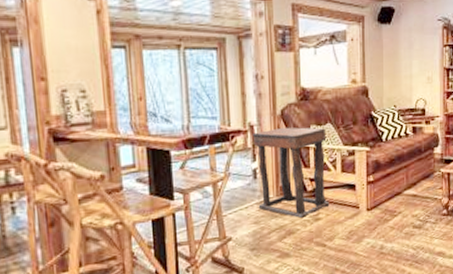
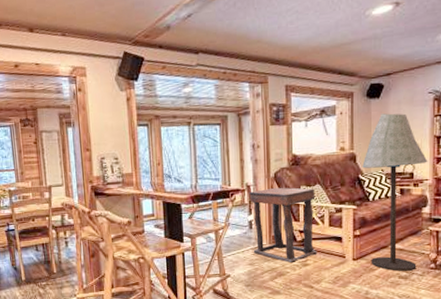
floor lamp: none [375,41,439,221] -> present [362,113,428,272]

